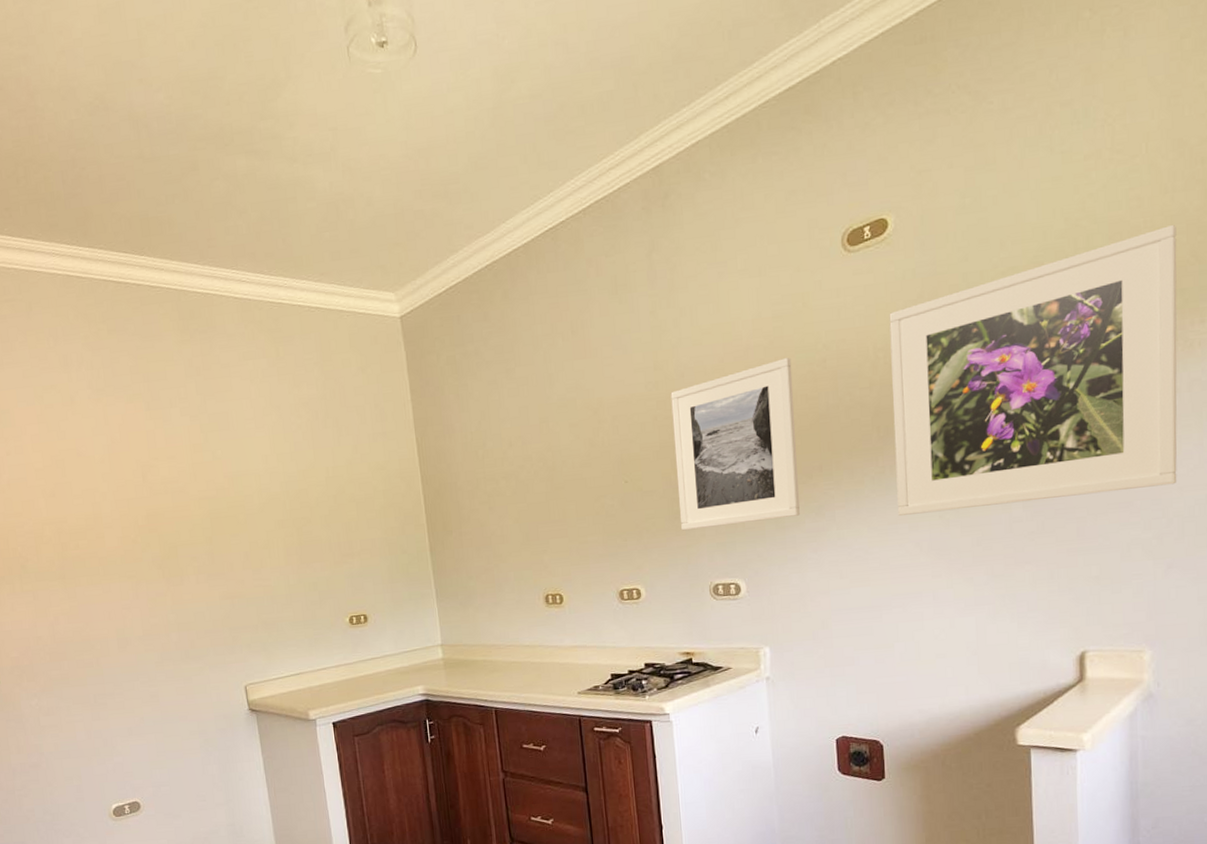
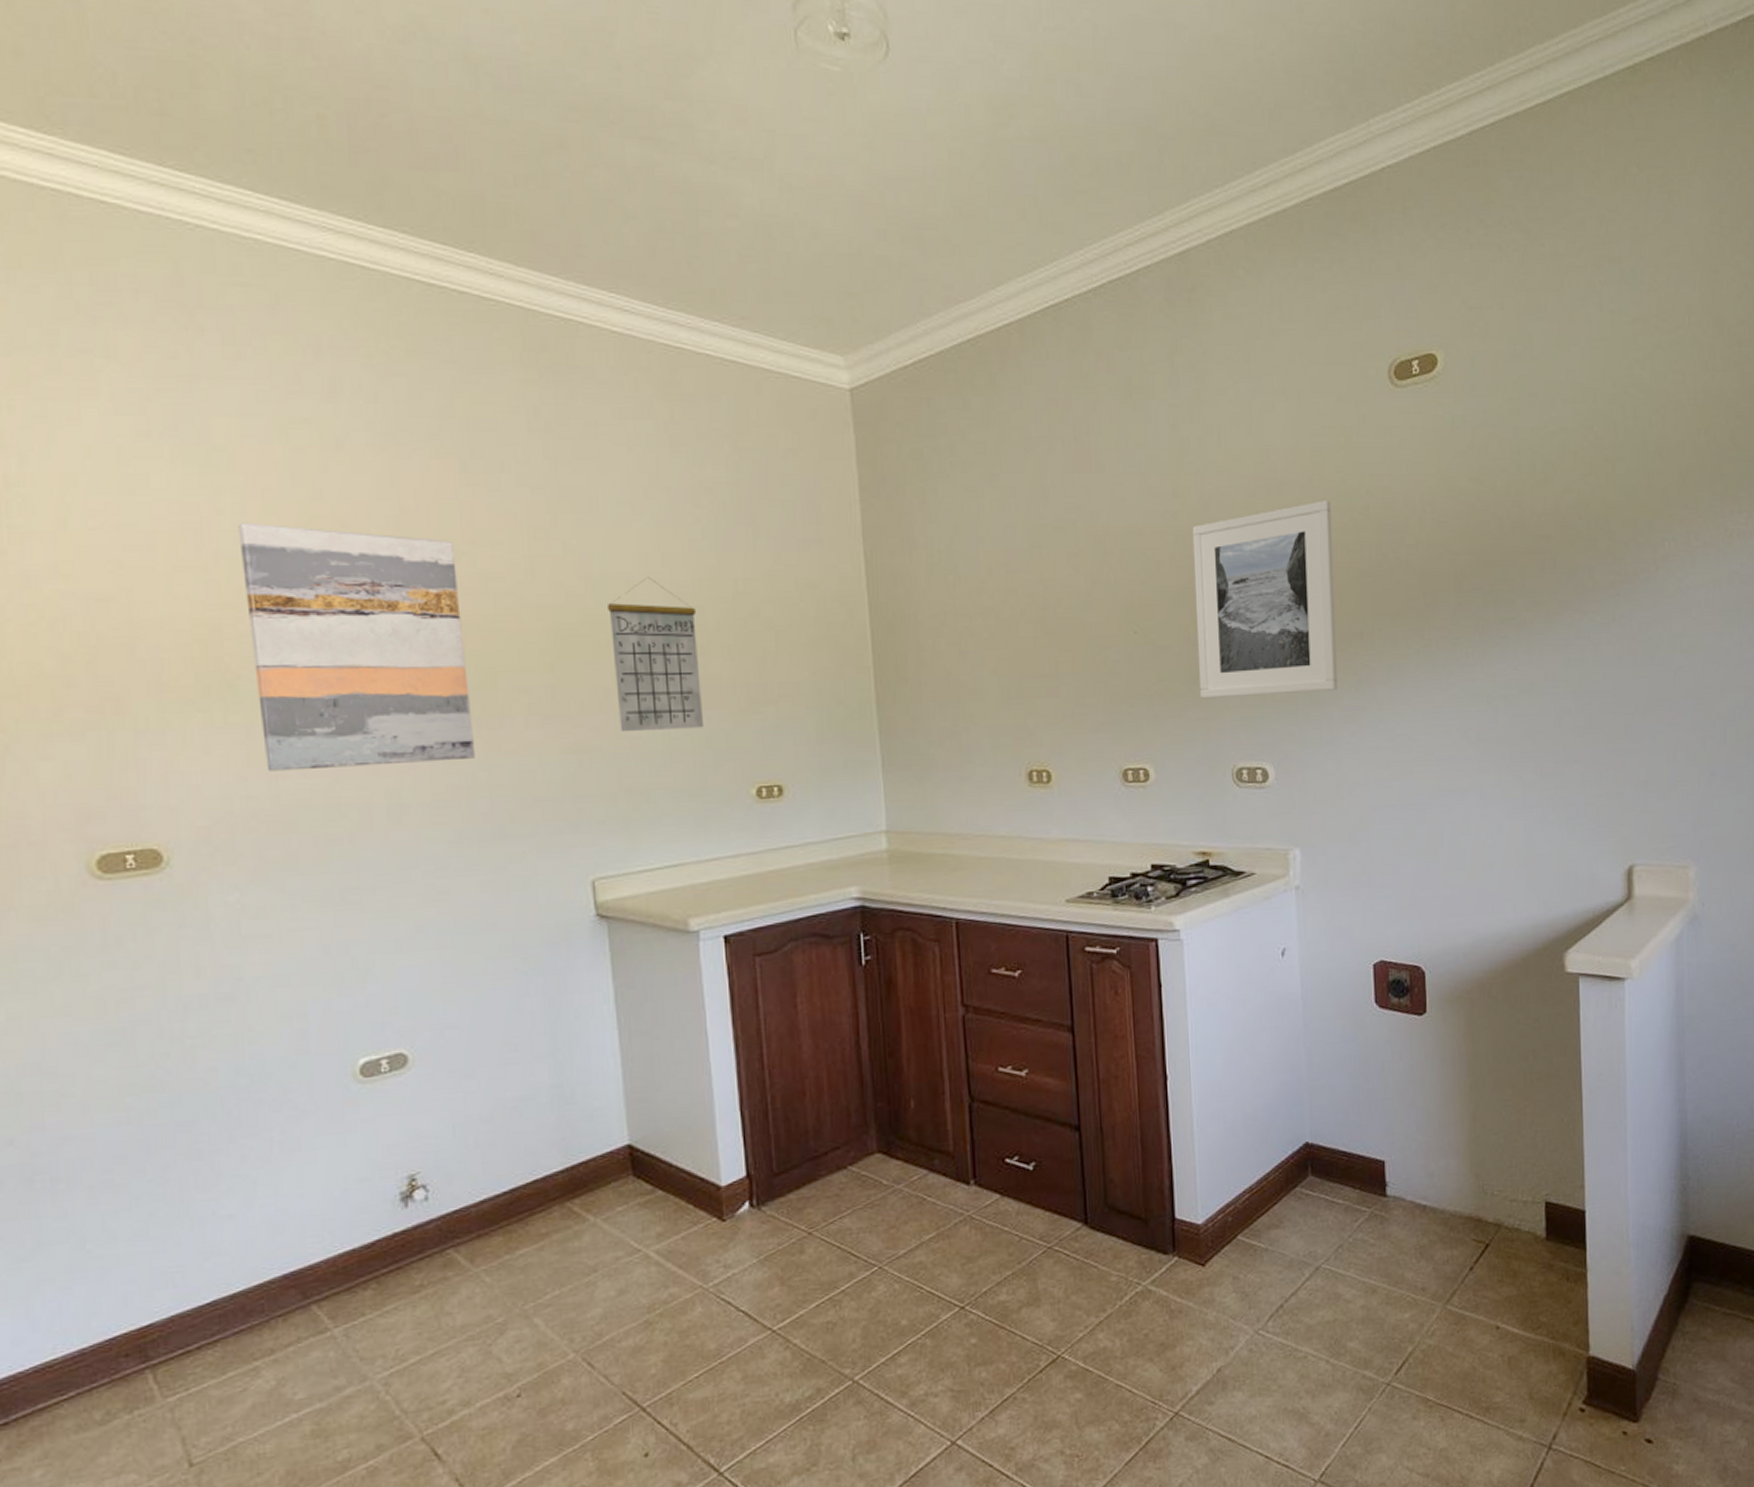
wall art: none [19,458,168,621] -> present [238,522,476,772]
calendar: none [244,472,312,583] -> present [608,578,705,733]
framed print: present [889,225,1177,516] -> none [1437,406,1719,698]

